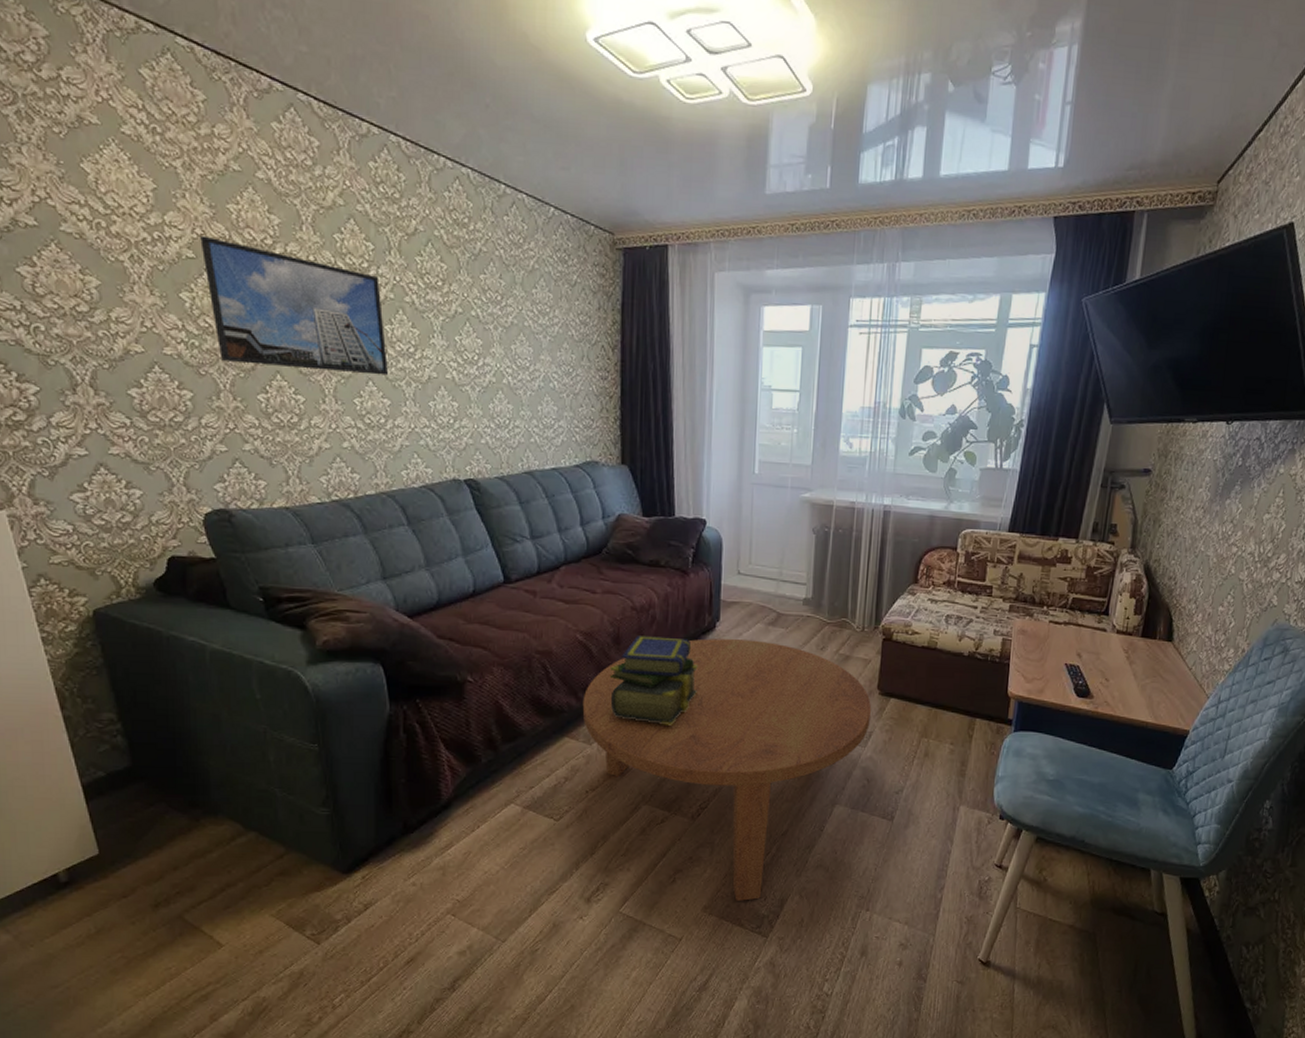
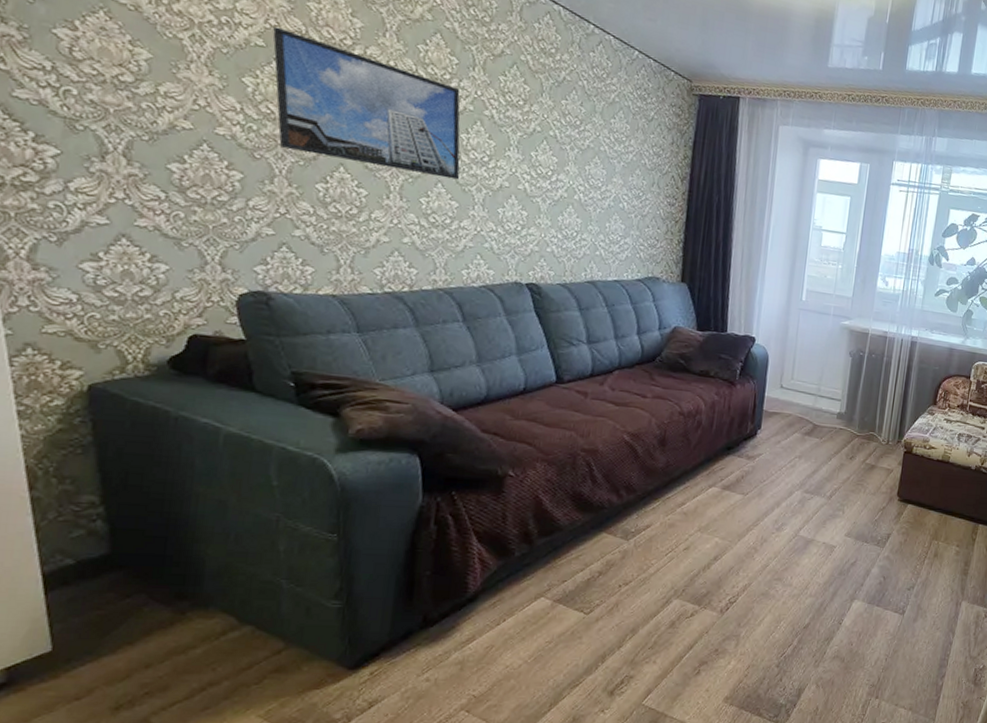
coffee table: present [582,638,872,901] -> none [622,444,891,691]
stack of books: present [609,636,698,725] -> none [651,439,738,524]

